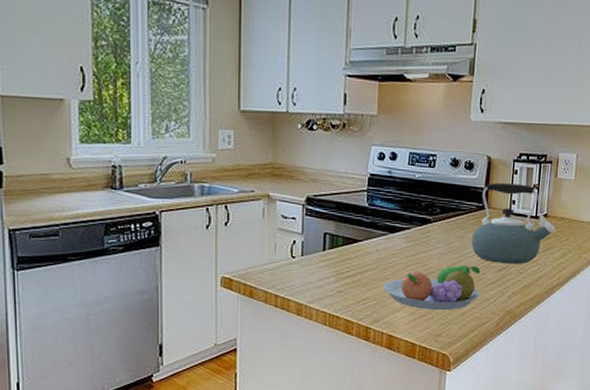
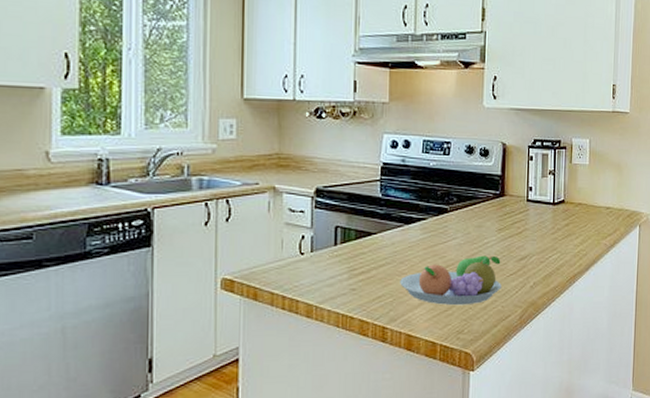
kettle: present [471,182,556,265] -> none [490,169,574,253]

